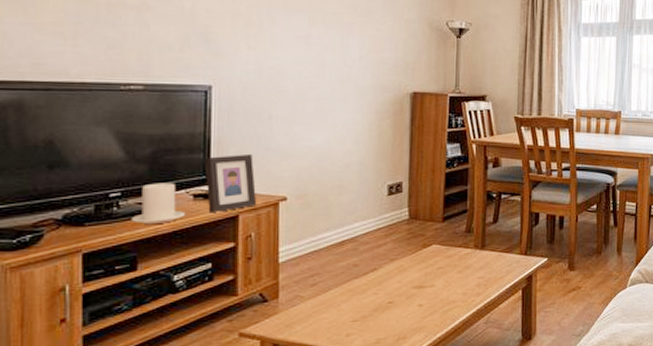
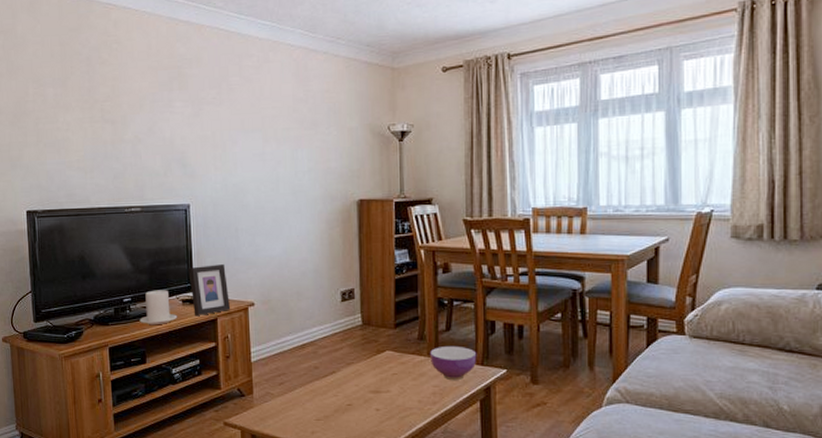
bowl: none [476,237,521,271] -> present [429,345,477,380]

